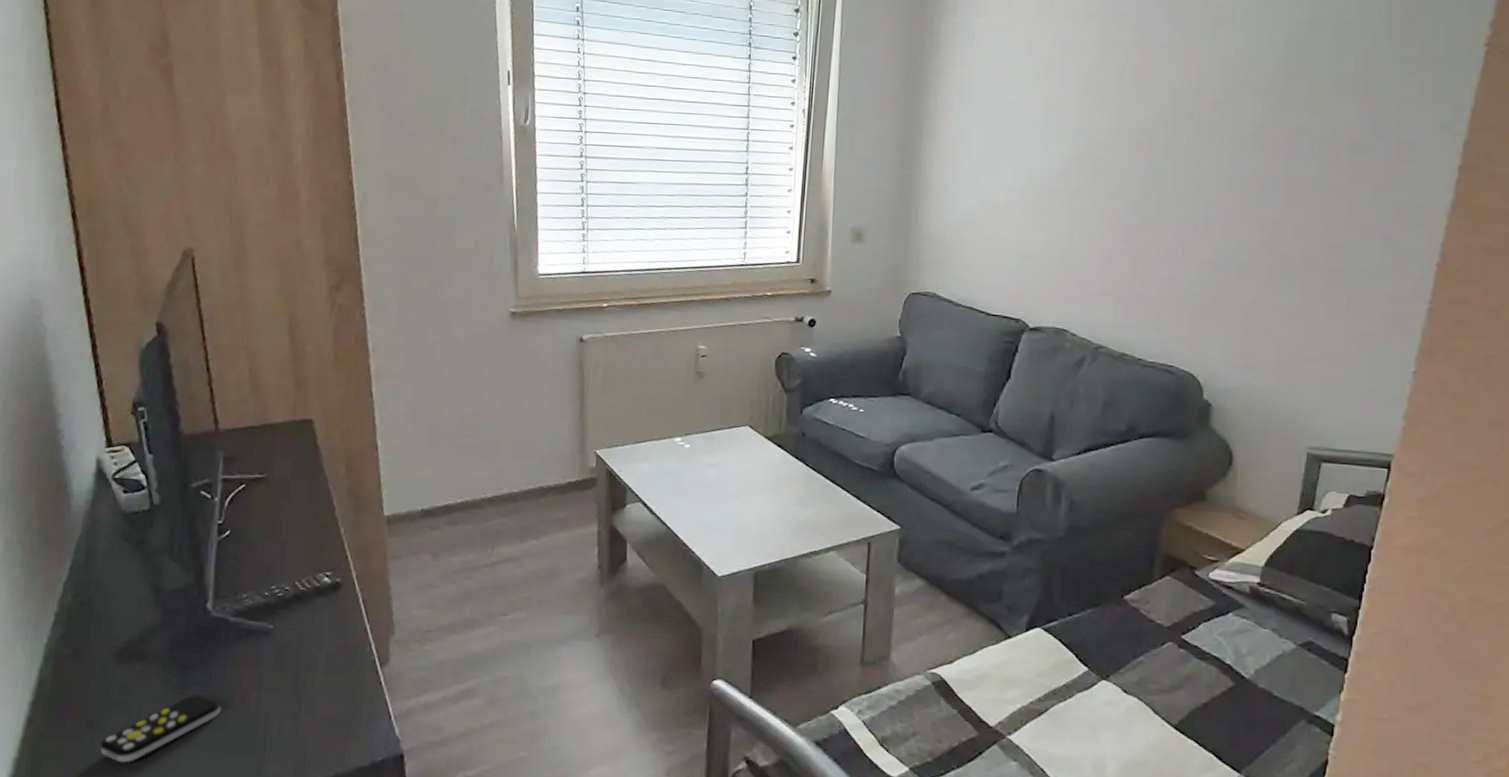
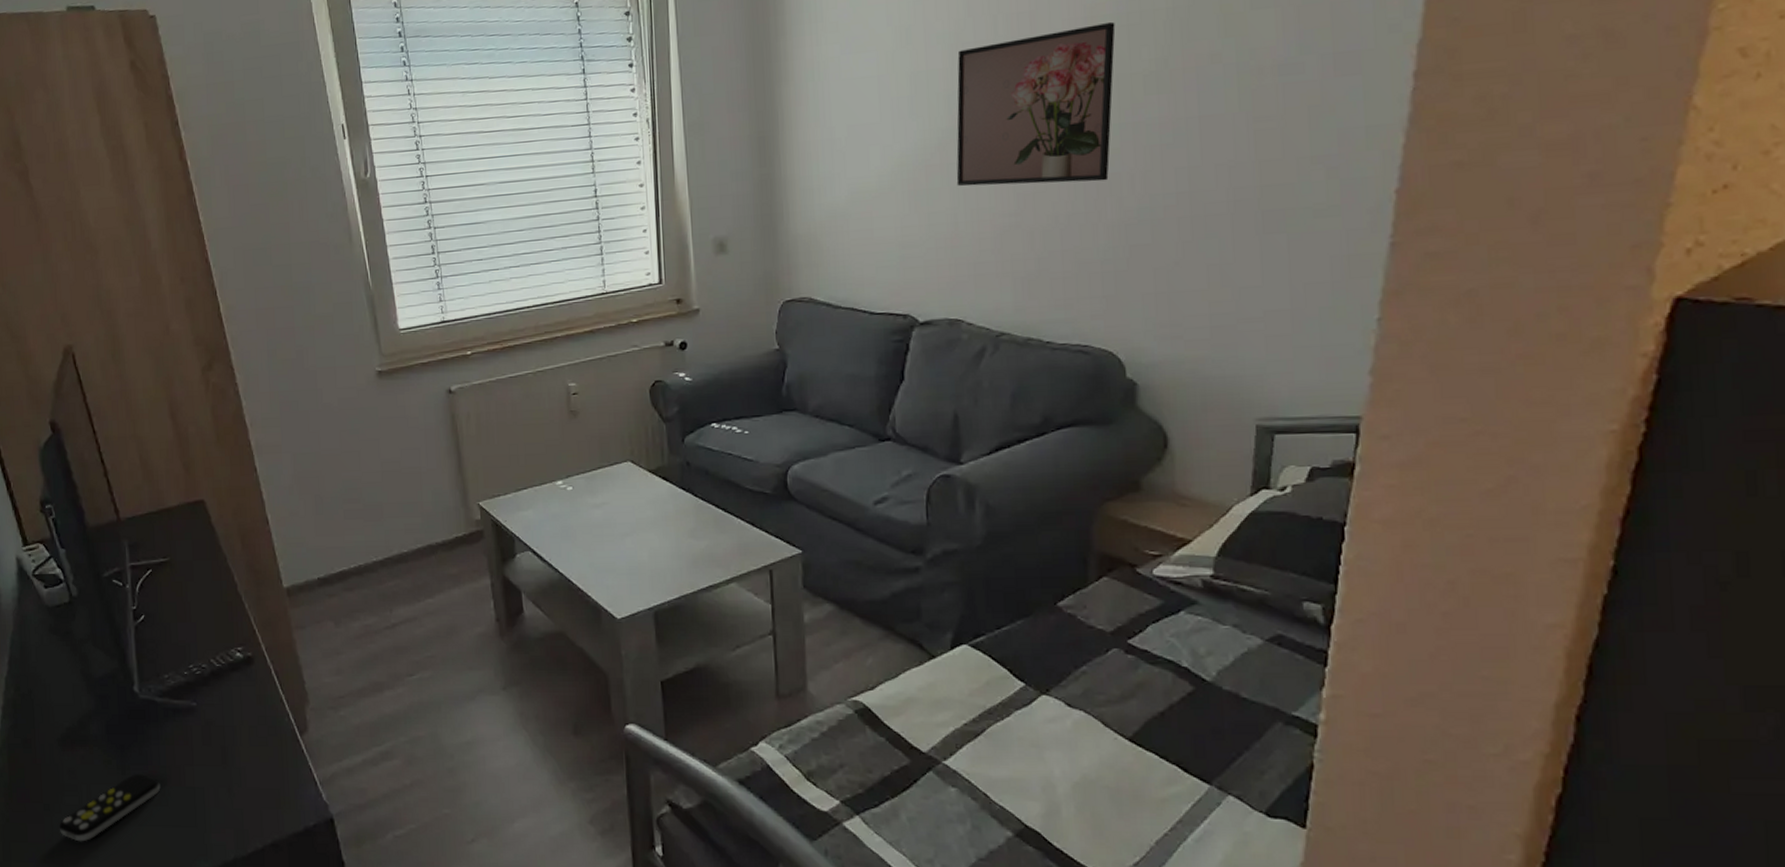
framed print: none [1075,85,1223,223] -> present [956,21,1116,187]

